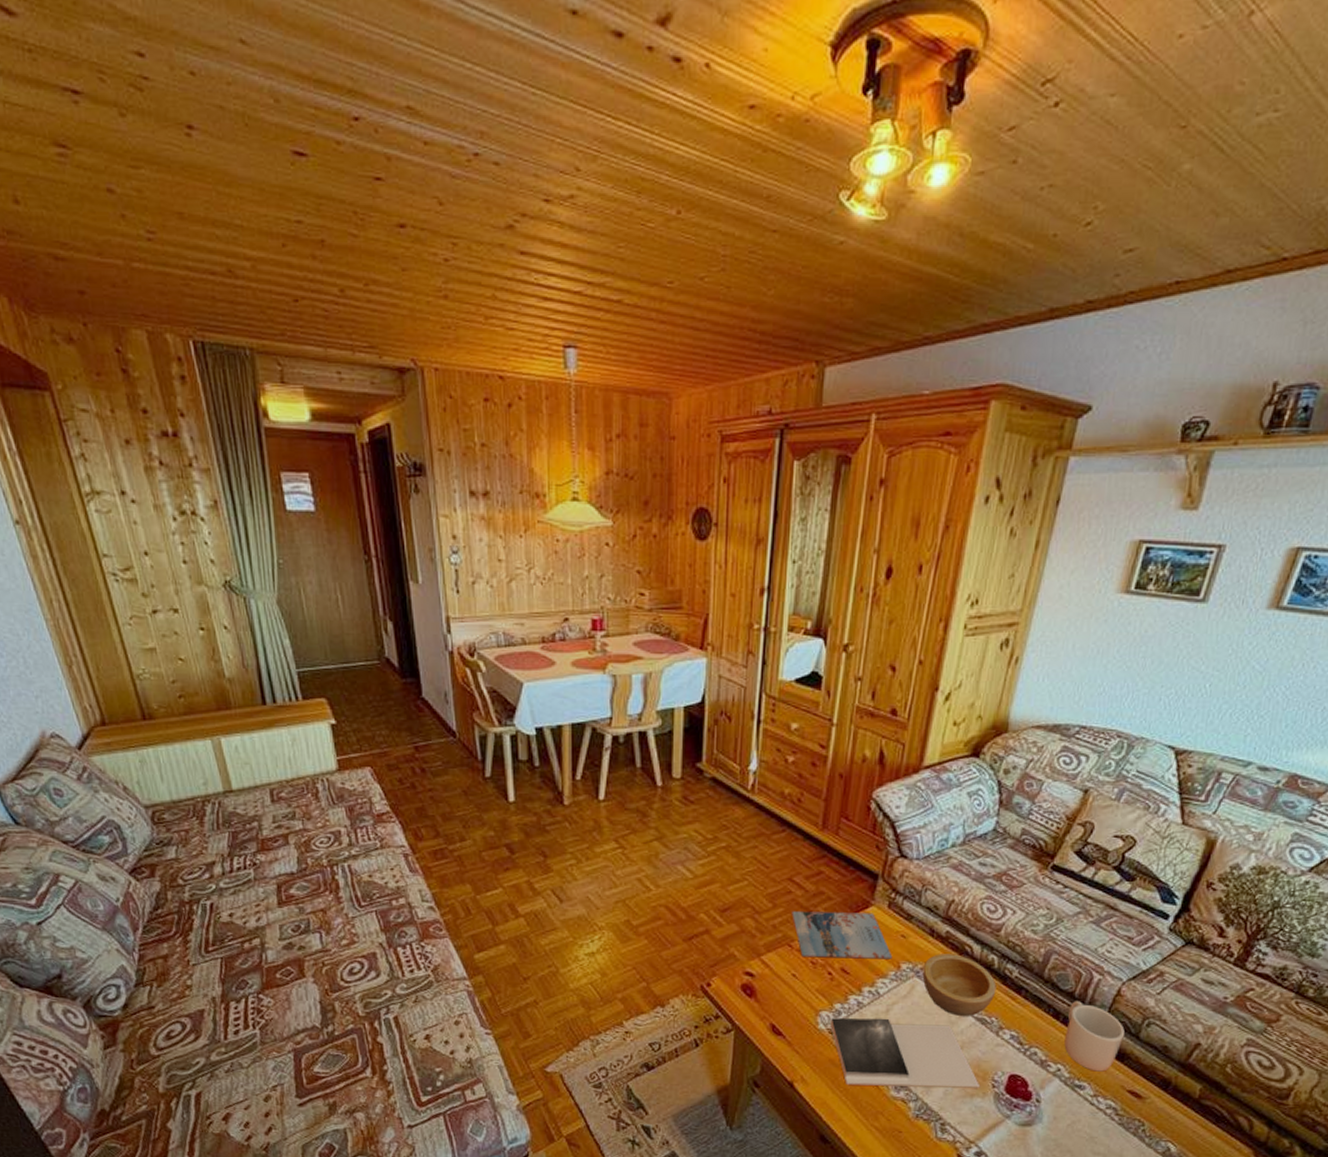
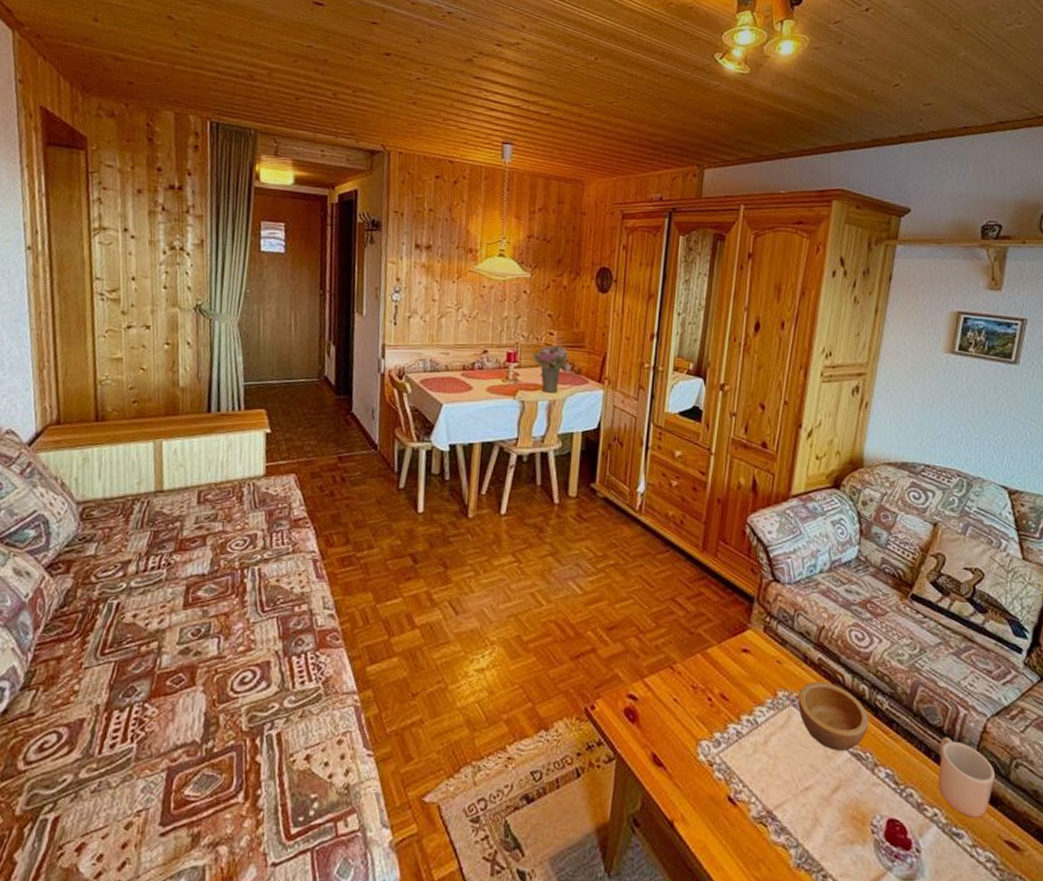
flower bouquet: none [622,608,669,664] -> present [533,345,572,393]
magazine: present [792,911,893,959] -> none [674,632,769,686]
book: present [830,1018,981,1088] -> none [710,748,860,834]

